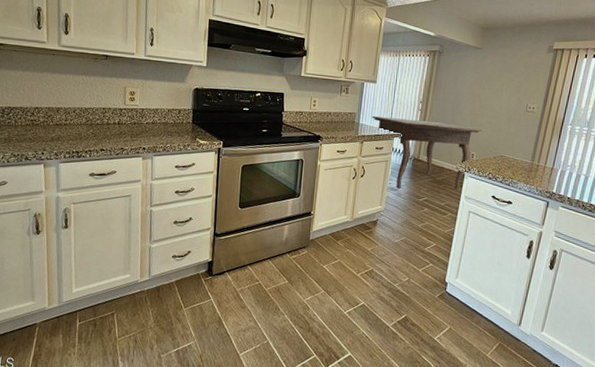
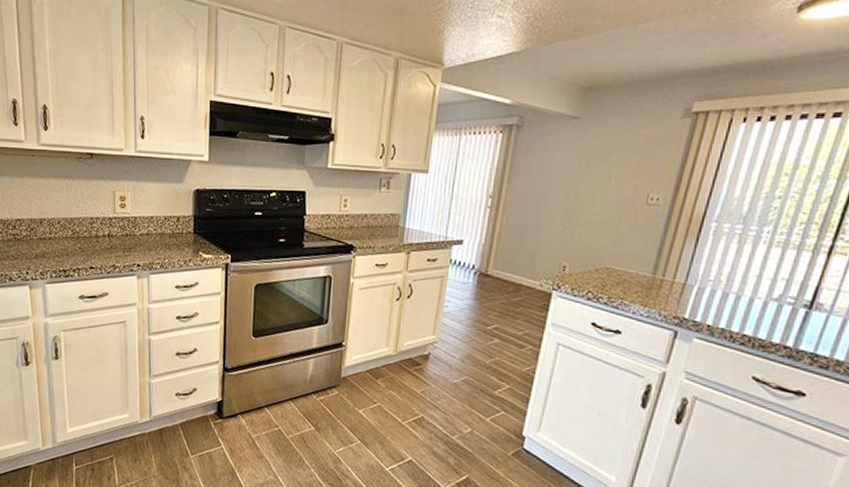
dining table: present [372,115,482,191] -> none [422,217,578,316]

